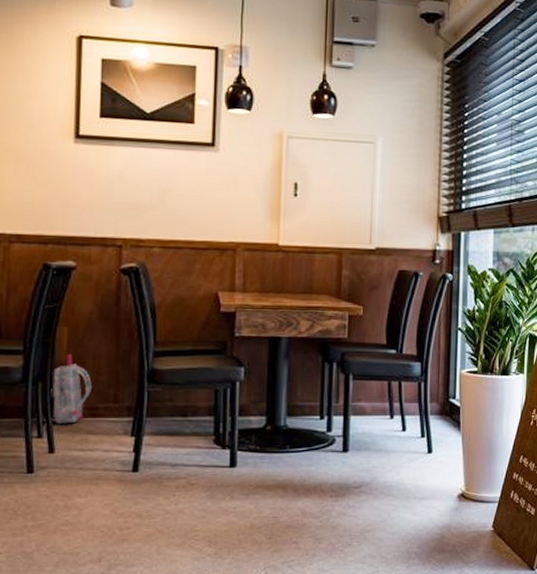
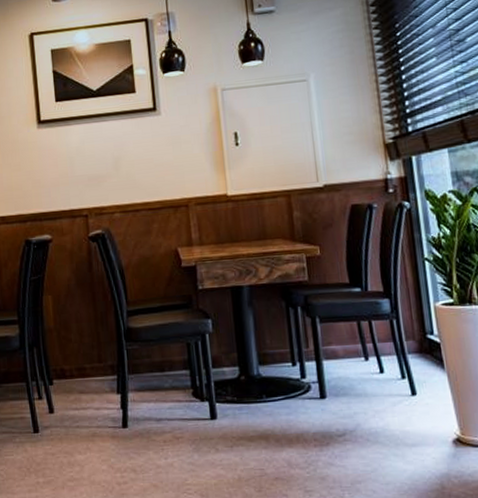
backpack: present [51,354,92,424] -> none [43,320,78,385]

